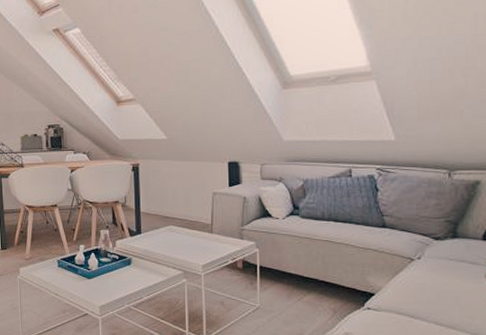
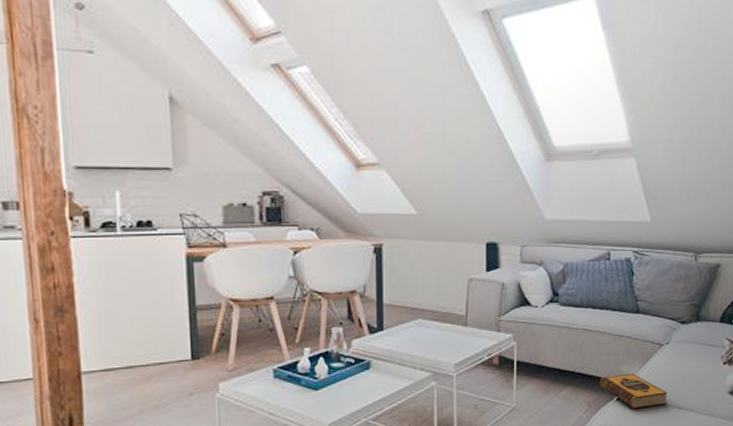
hardback book: none [344,285,421,320] -> present [599,373,668,409]

